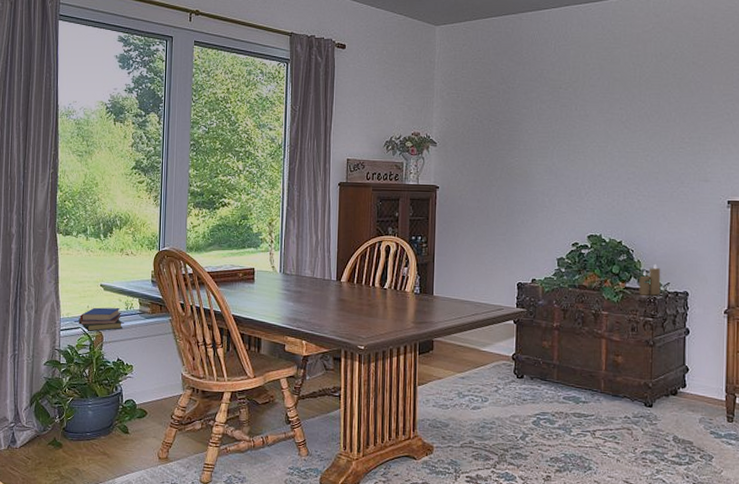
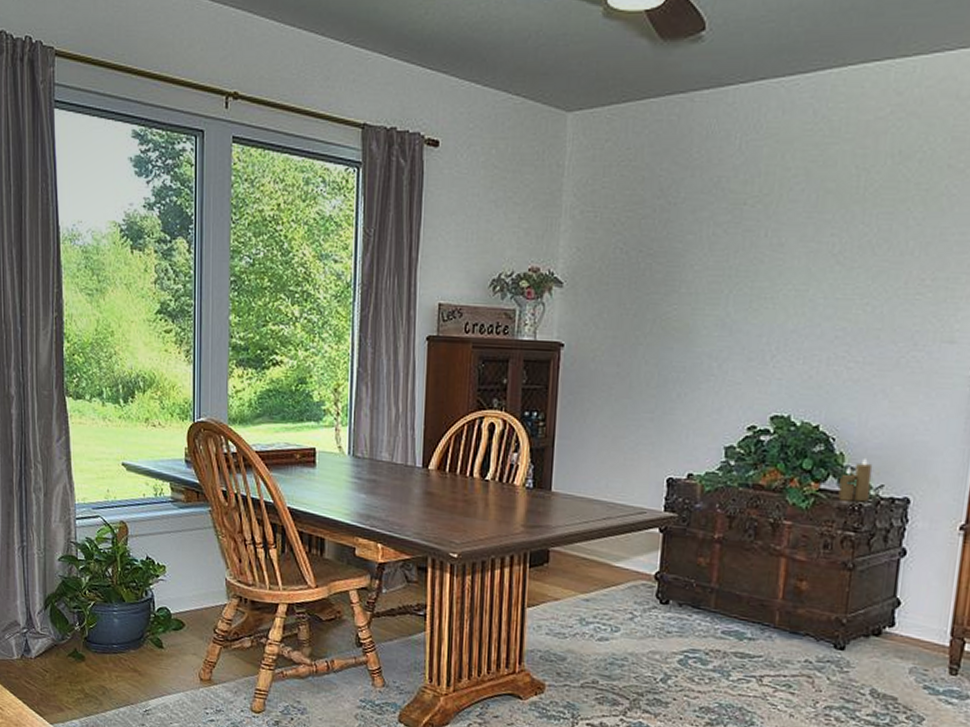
book: present [78,307,123,331] -> none [97,491,152,522]

